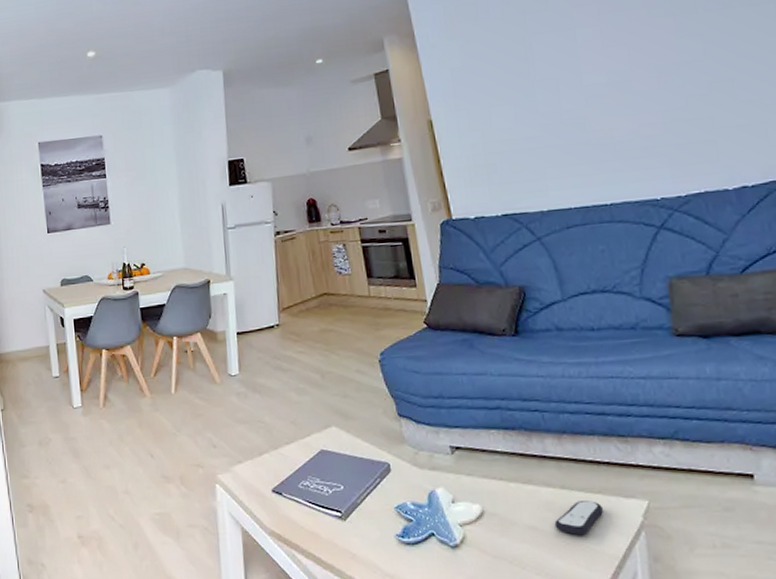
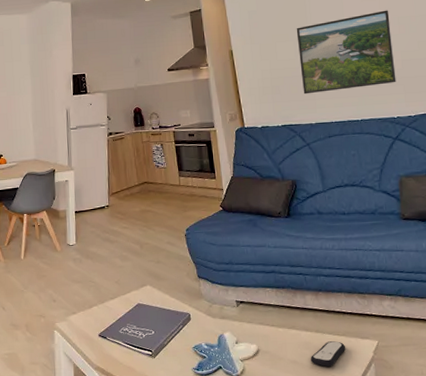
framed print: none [516,56,658,173] -> present [296,10,397,95]

